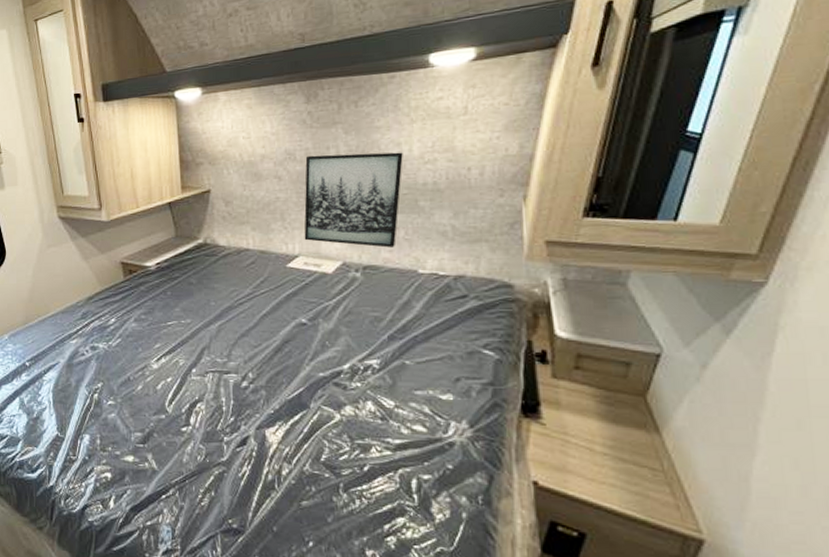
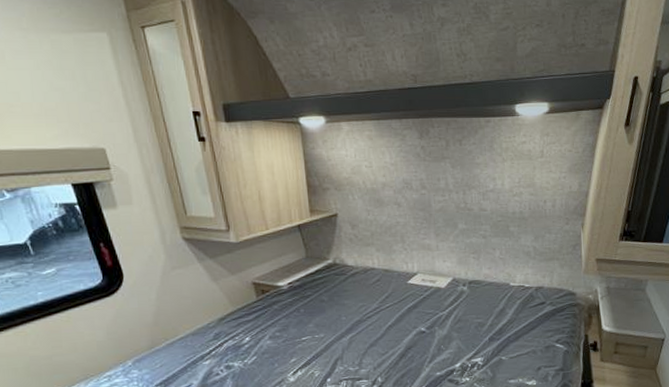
wall art: present [304,152,403,248] -> none [420,185,498,265]

